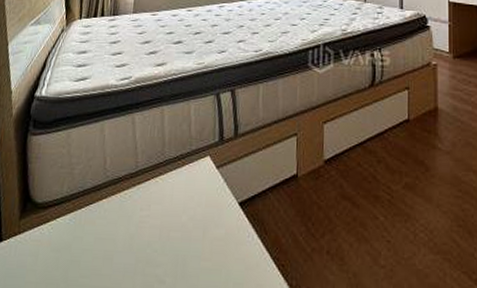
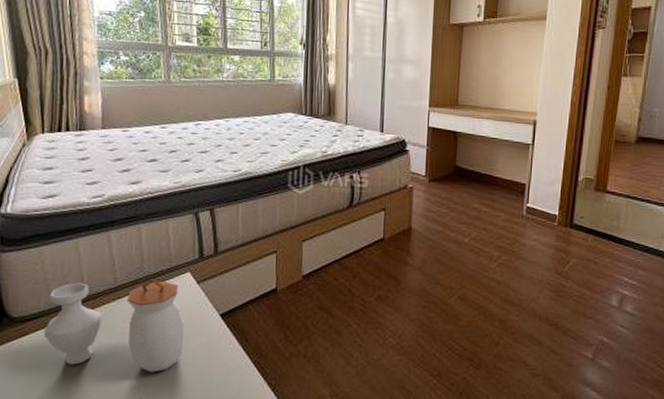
jar: none [64,163,203,267] -> present [44,279,185,372]

